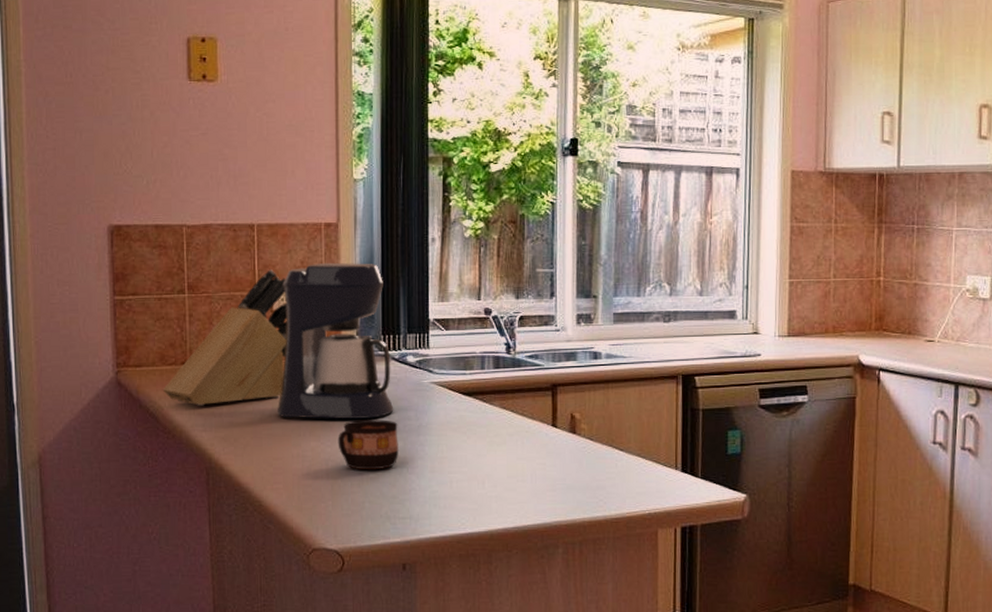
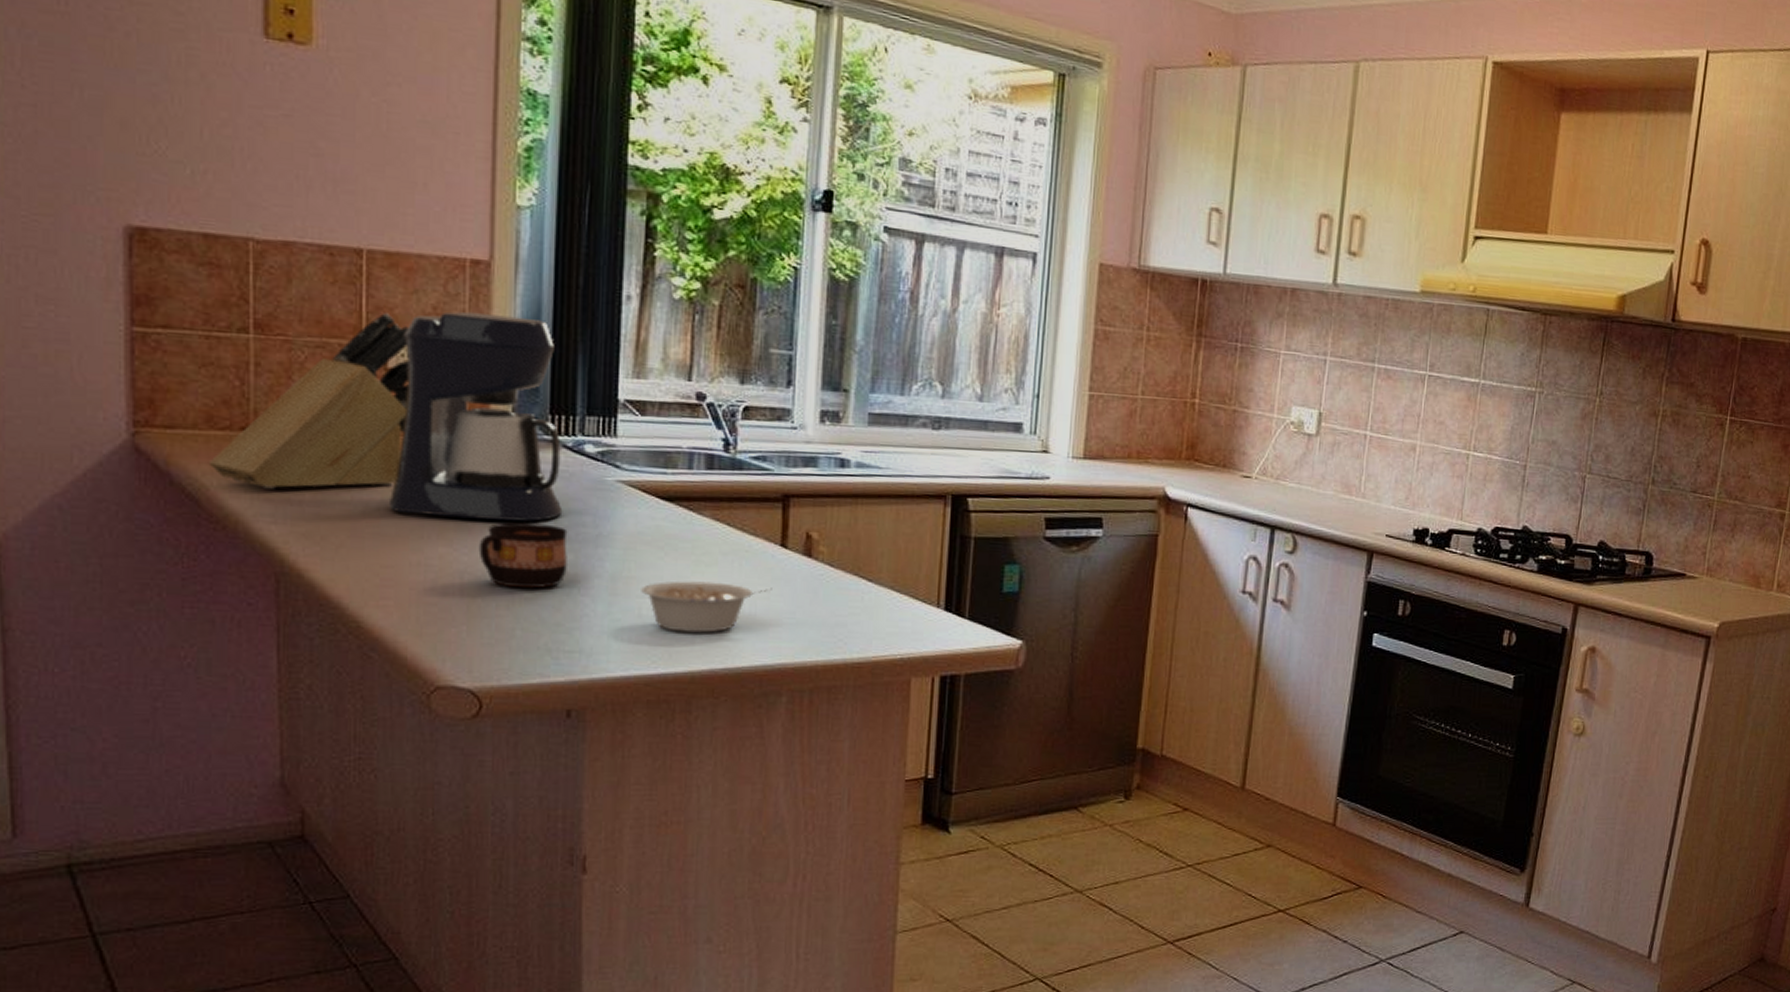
legume: none [451,458,547,499] -> present [641,581,772,633]

